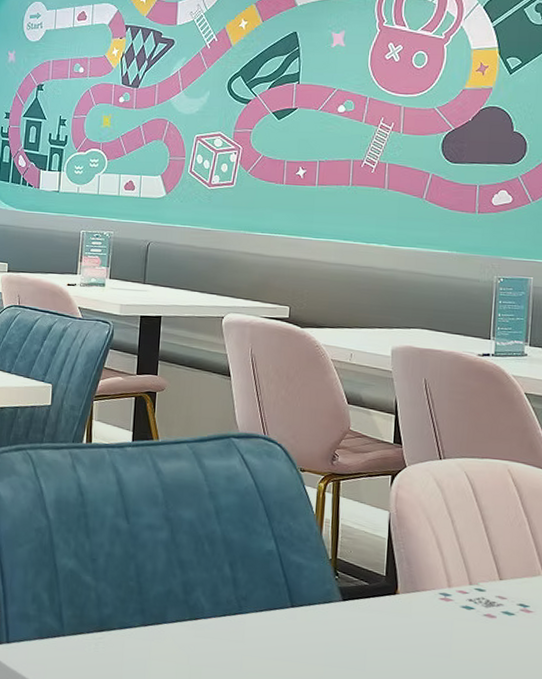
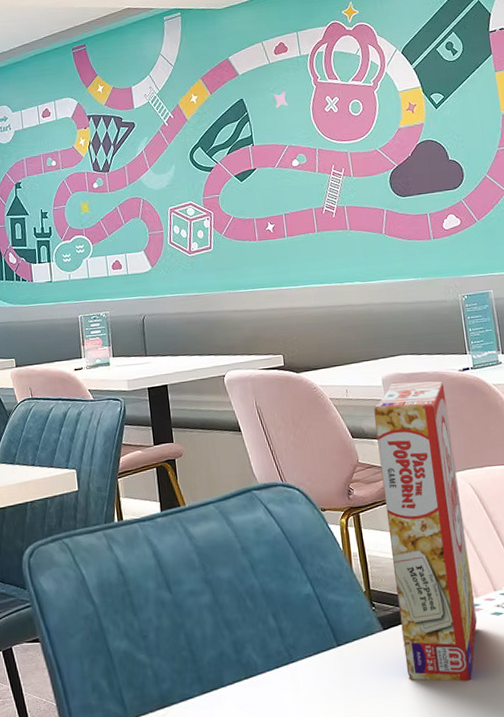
board game: none [359,355,459,668] -> present [374,380,477,682]

